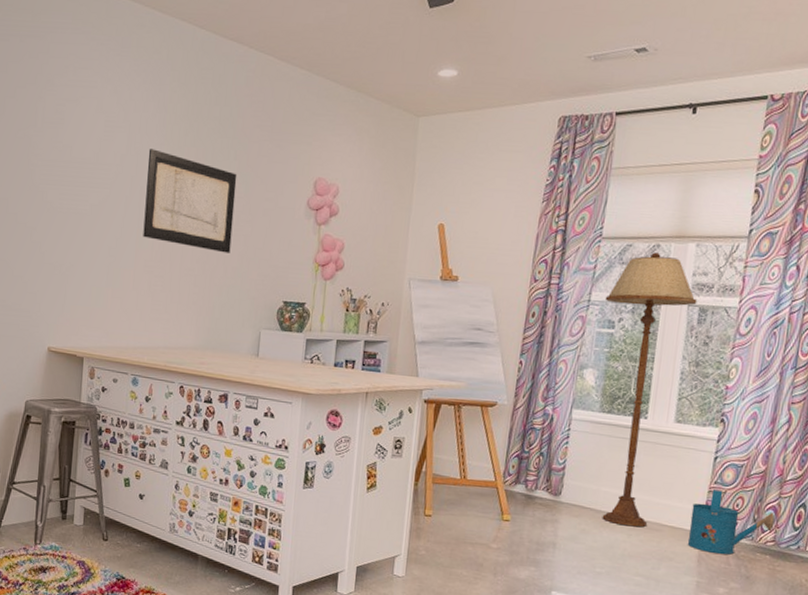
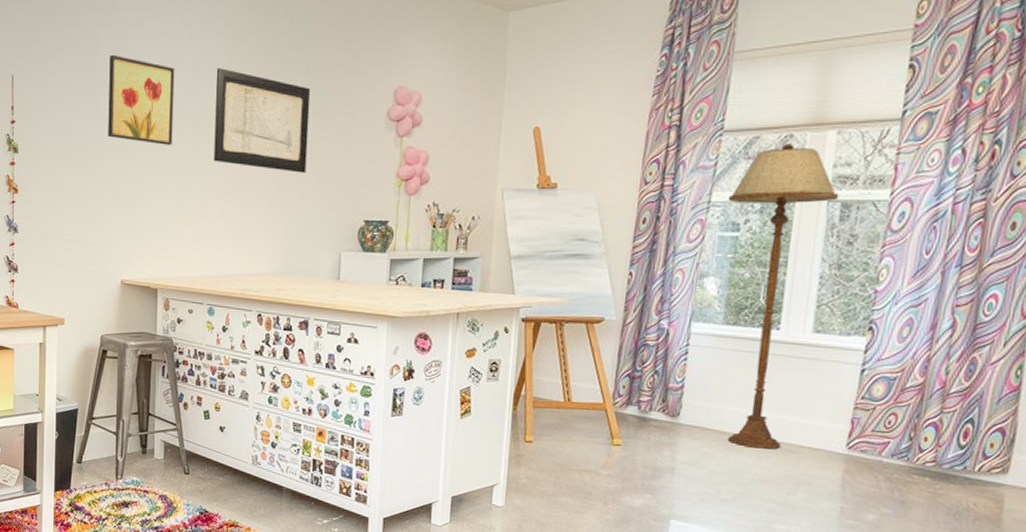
wall art: none [40,128,109,219] -> present [108,54,175,145]
watering can: present [687,489,775,555] -> none [829,405,936,477]

